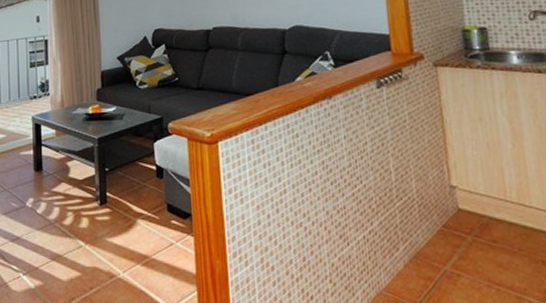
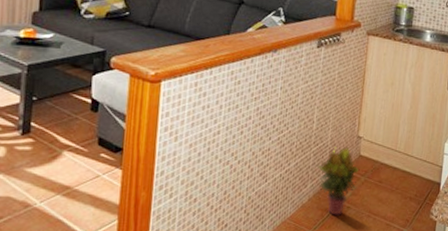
potted plant: none [407,199,464,286] -> present [317,146,360,215]

